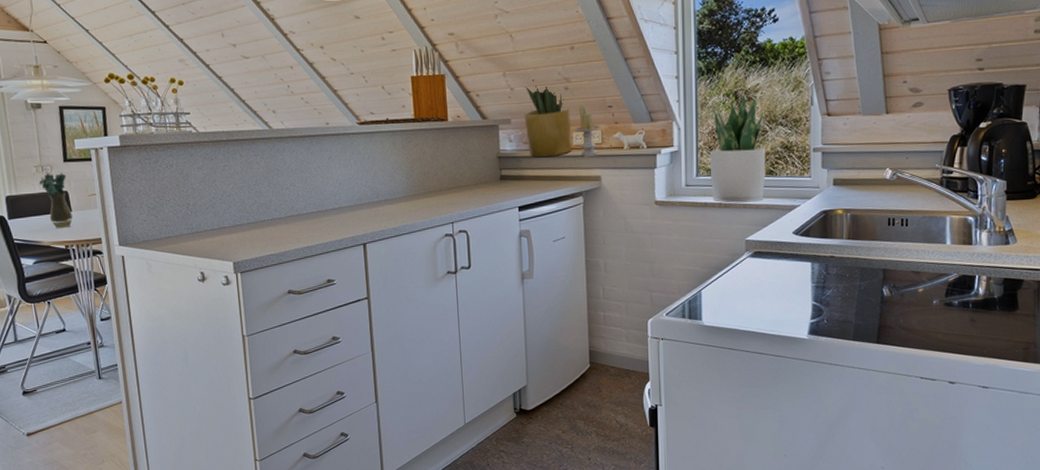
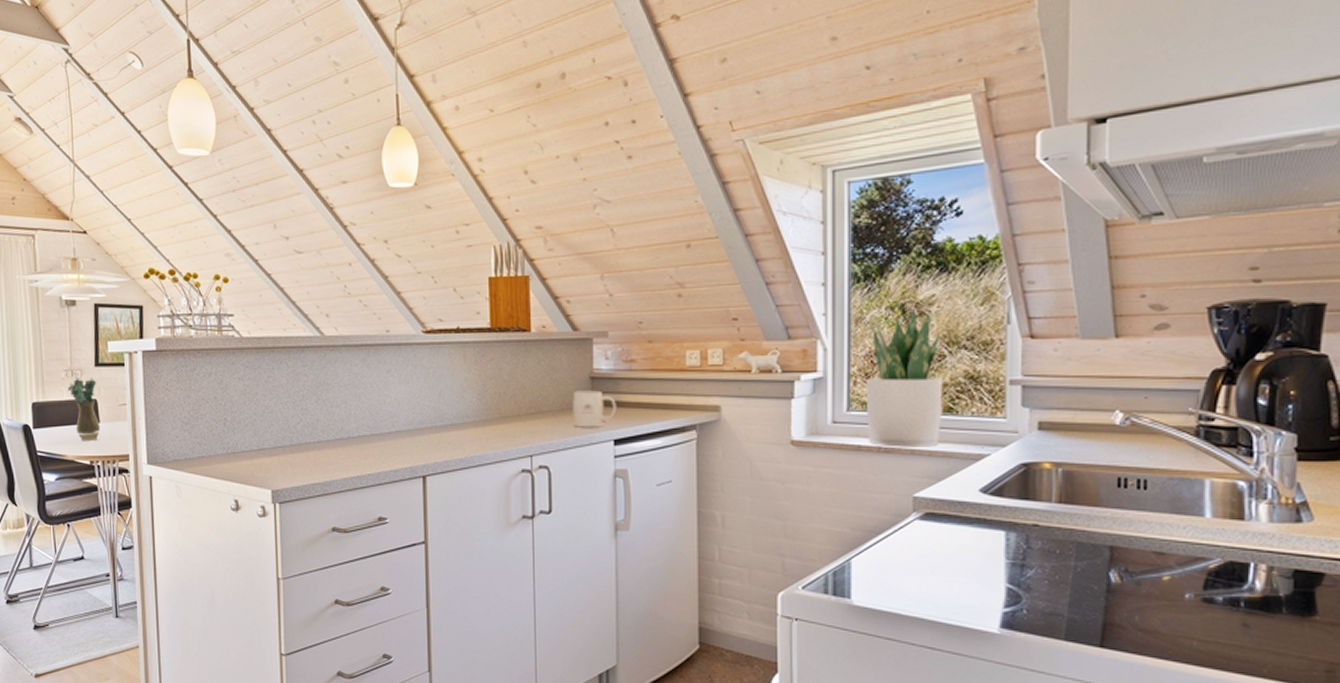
mug: none [484,167,520,198] -> present [572,390,617,428]
planter: present [524,80,573,158] -> none [625,284,685,380]
candle: present [574,104,600,157] -> none [688,315,721,381]

